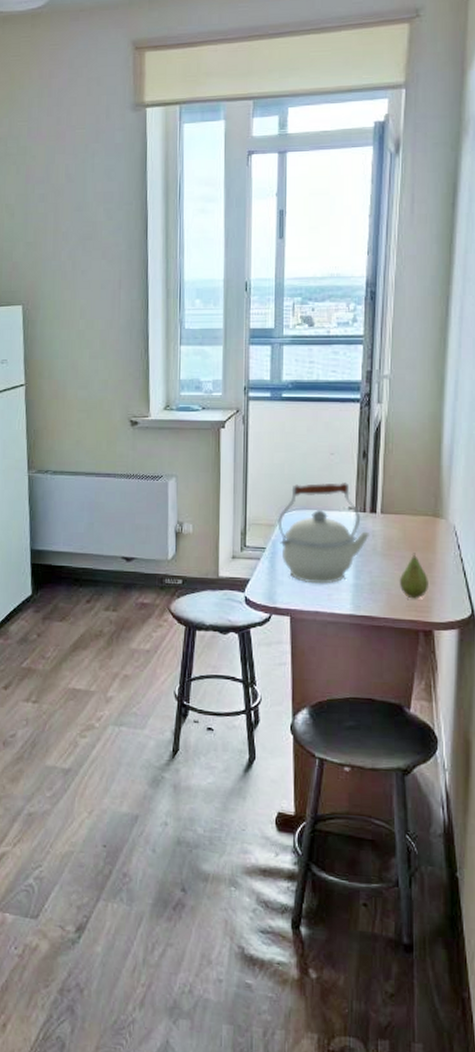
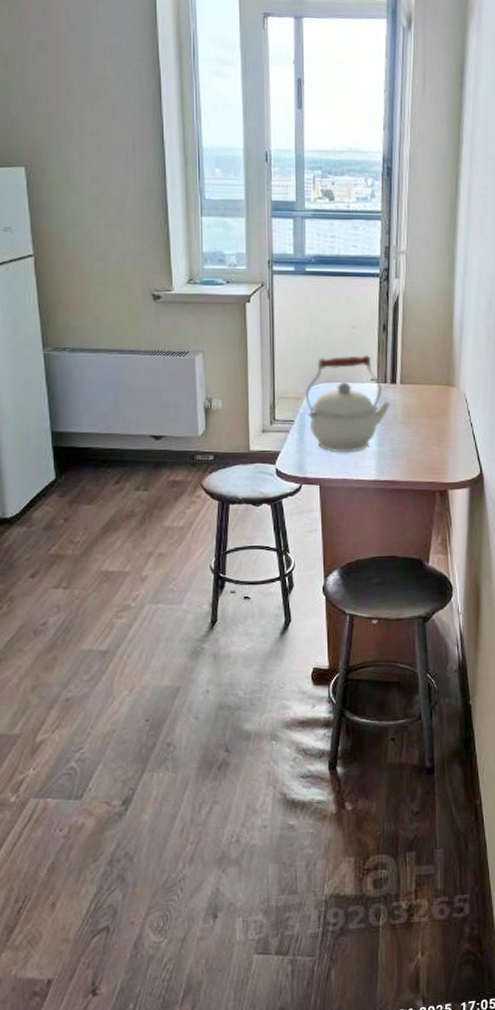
fruit: present [399,553,428,599] -> none [417,420,443,463]

